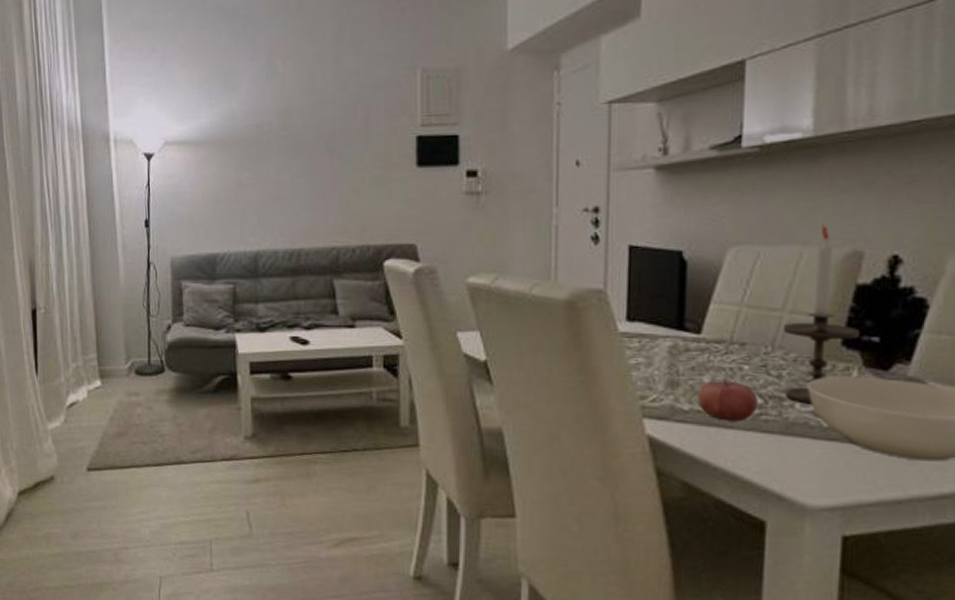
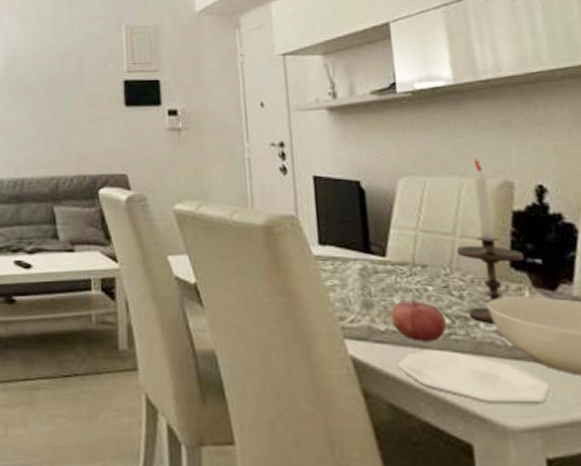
plate: none [697,431,861,485] -> present [397,352,551,405]

